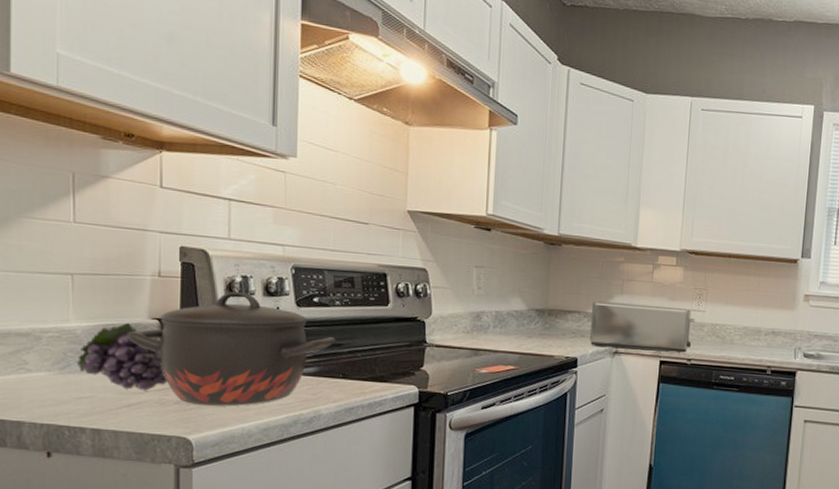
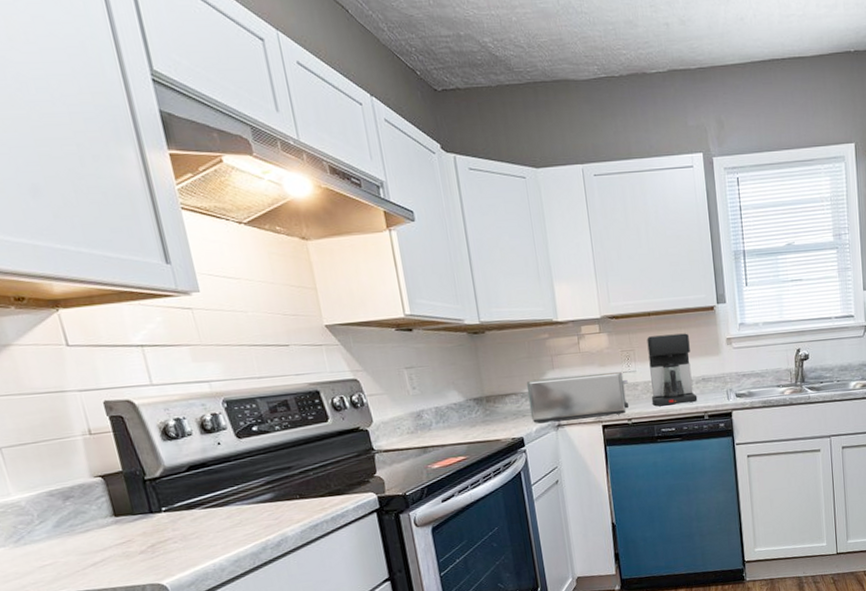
fruit: present [77,323,168,391] -> none [29,486,127,550]
cooking pot: present [128,291,336,407] -> none [74,434,285,551]
coffee maker: none [715,278,766,355] -> present [646,333,698,407]

